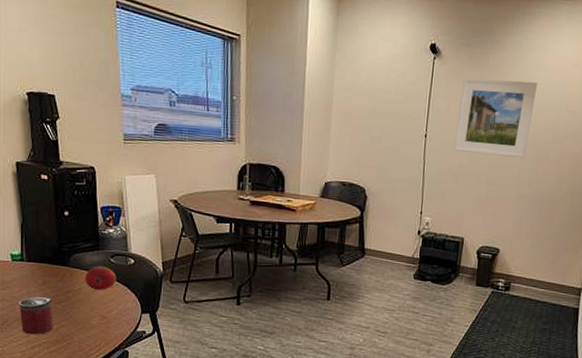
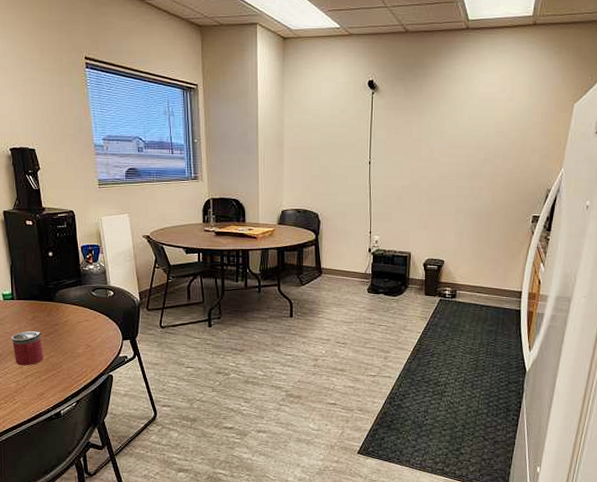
fruit: present [85,265,117,290] -> none [70,299,99,321]
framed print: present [454,77,538,158] -> none [396,108,468,177]

